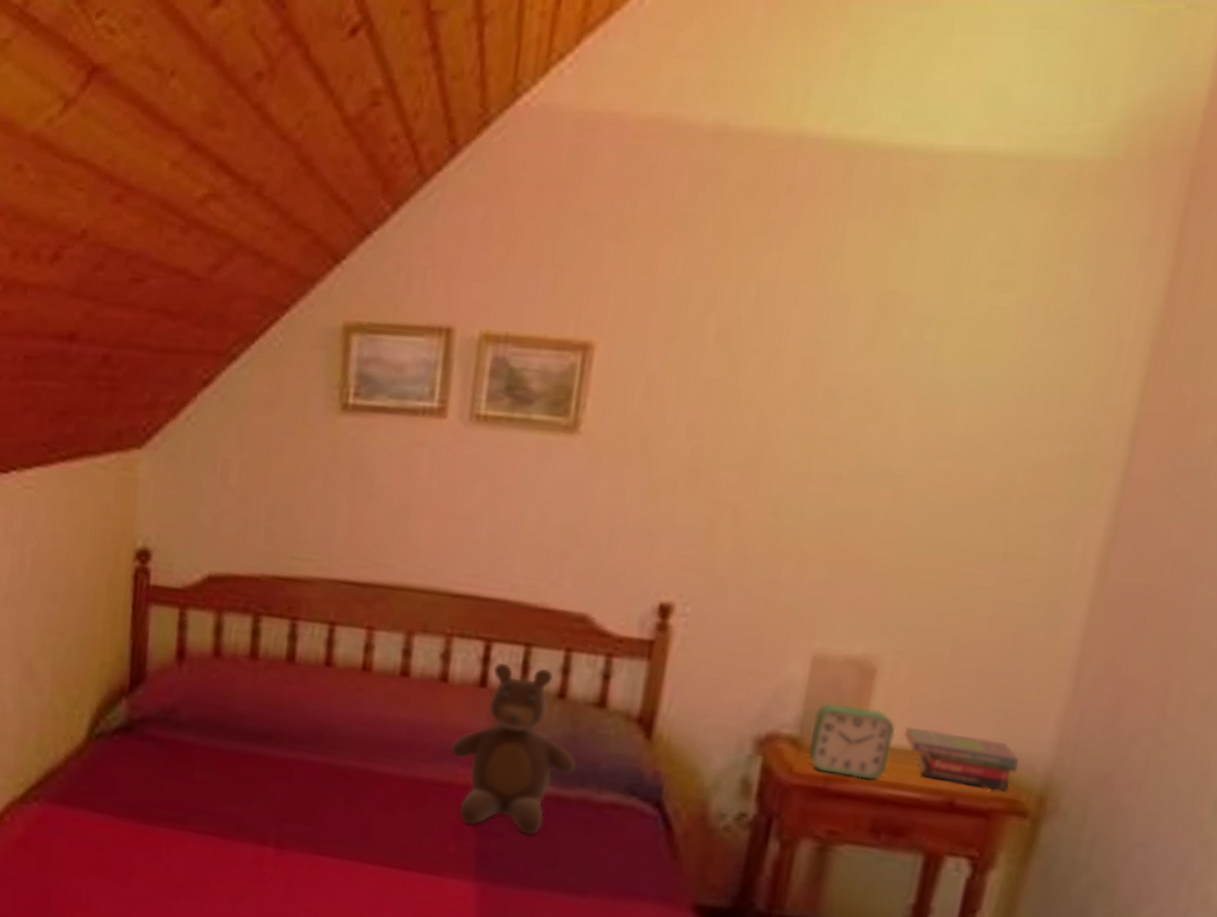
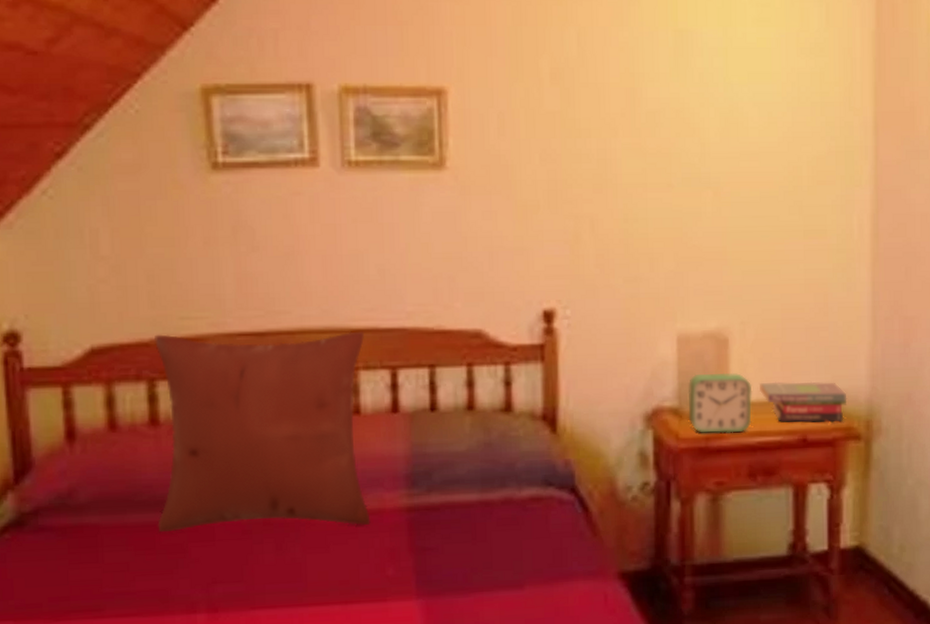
cushion: none [243,571,466,796] -> present [154,331,371,532]
teddy bear: present [451,662,577,835] -> none [374,385,495,544]

